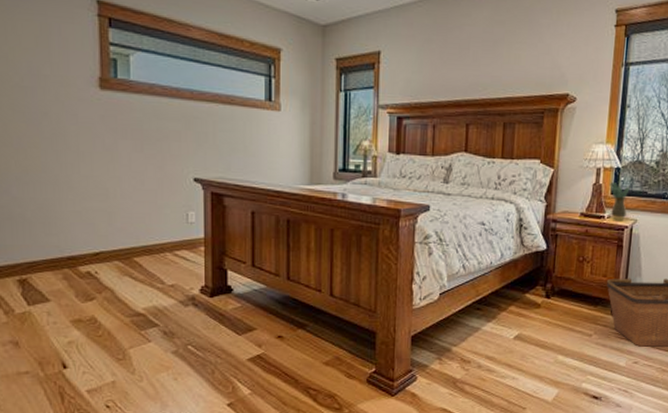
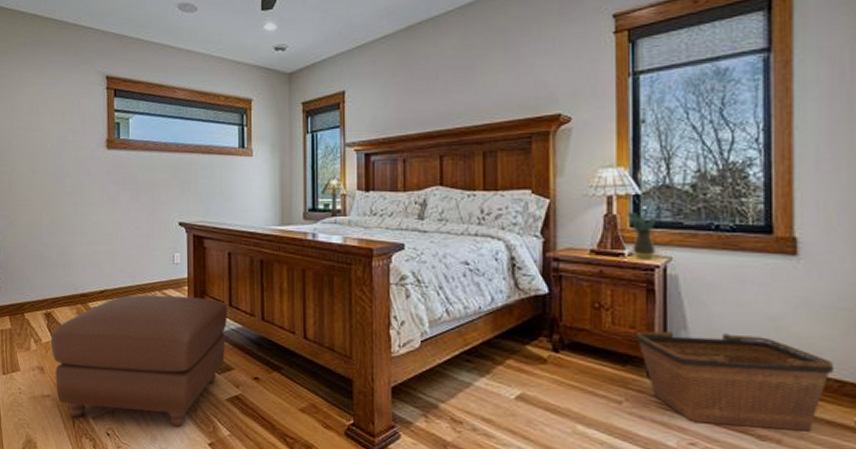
ottoman: none [27,256,251,393] -> present [51,294,228,427]

